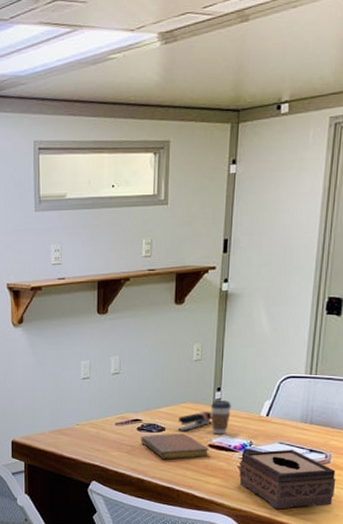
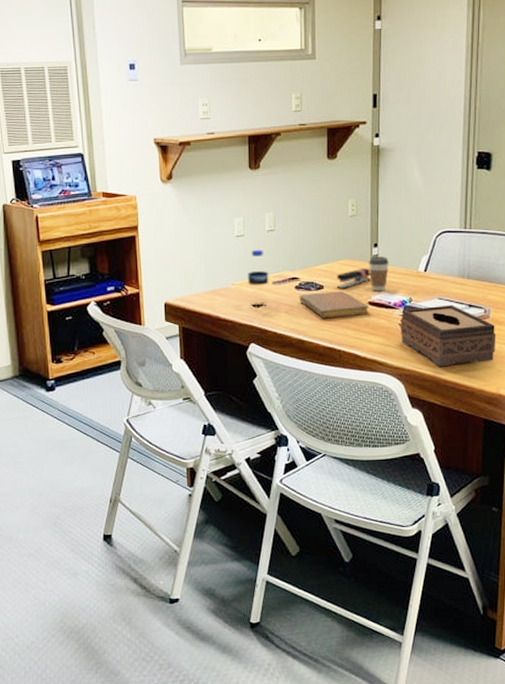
water bottle: none [92,391,112,446] -> present [248,249,269,306]

